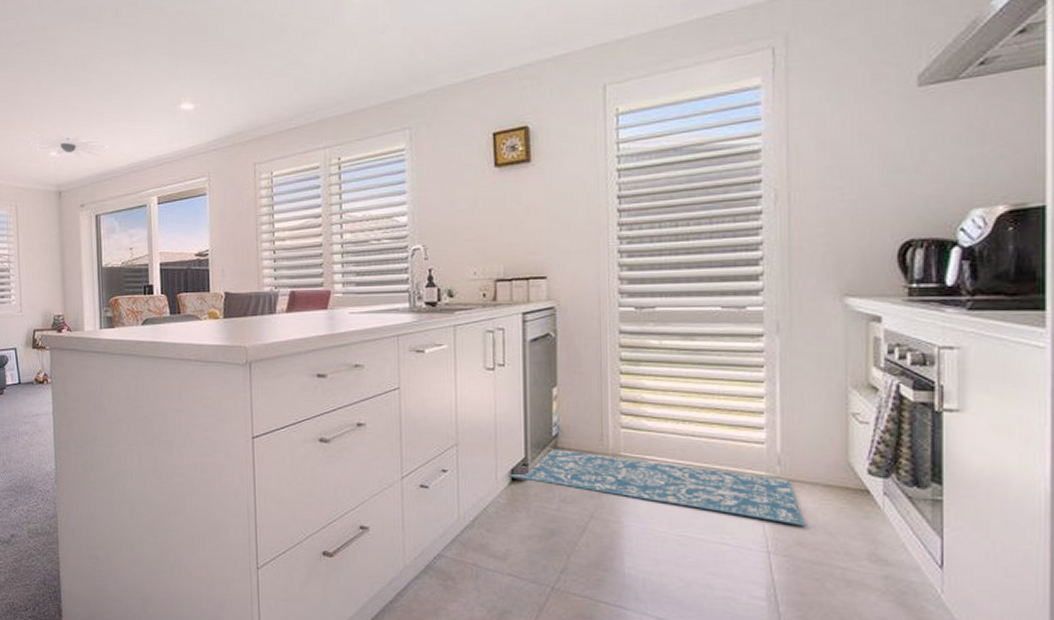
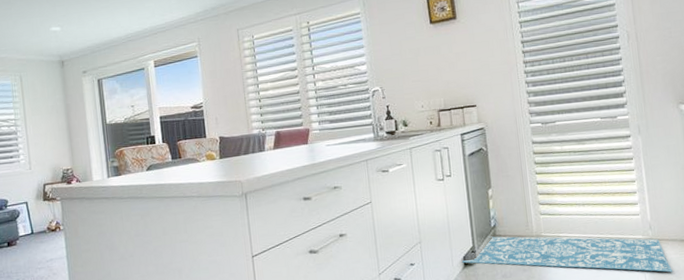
ceiling light: present [16,130,116,158] -> none [17,8,113,31]

